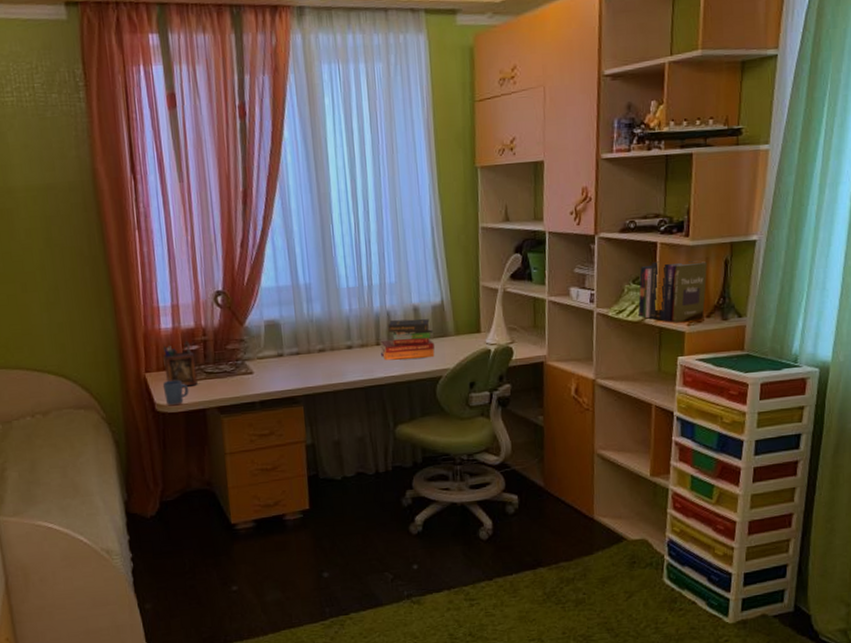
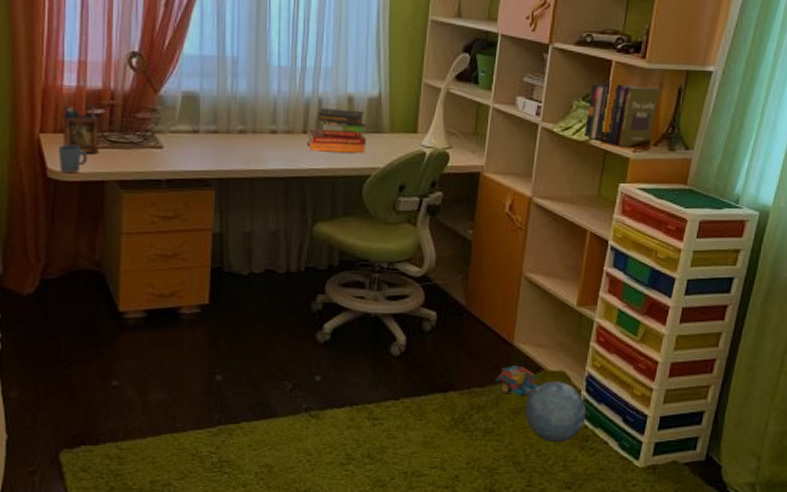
toy truck: none [580,538,622,567] -> present [495,366,538,397]
ball: none [612,548,672,607] -> present [525,380,587,443]

